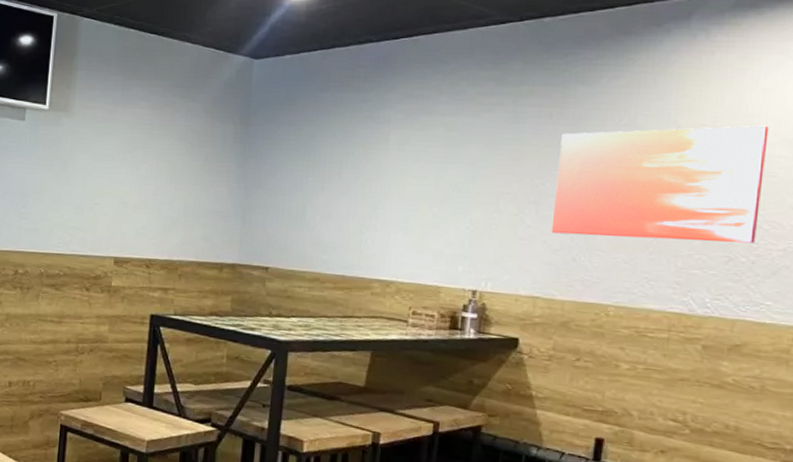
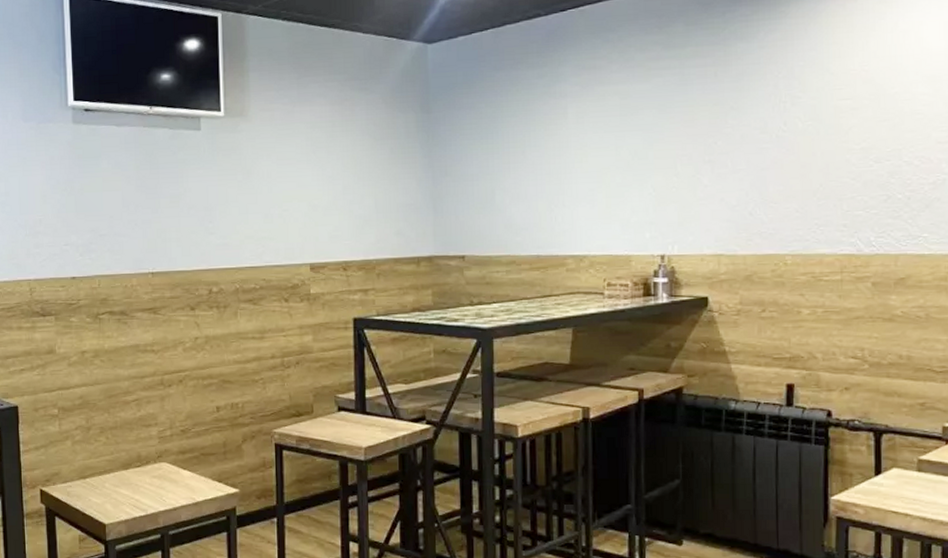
wall art: present [551,125,769,243] -> none [727,65,911,190]

